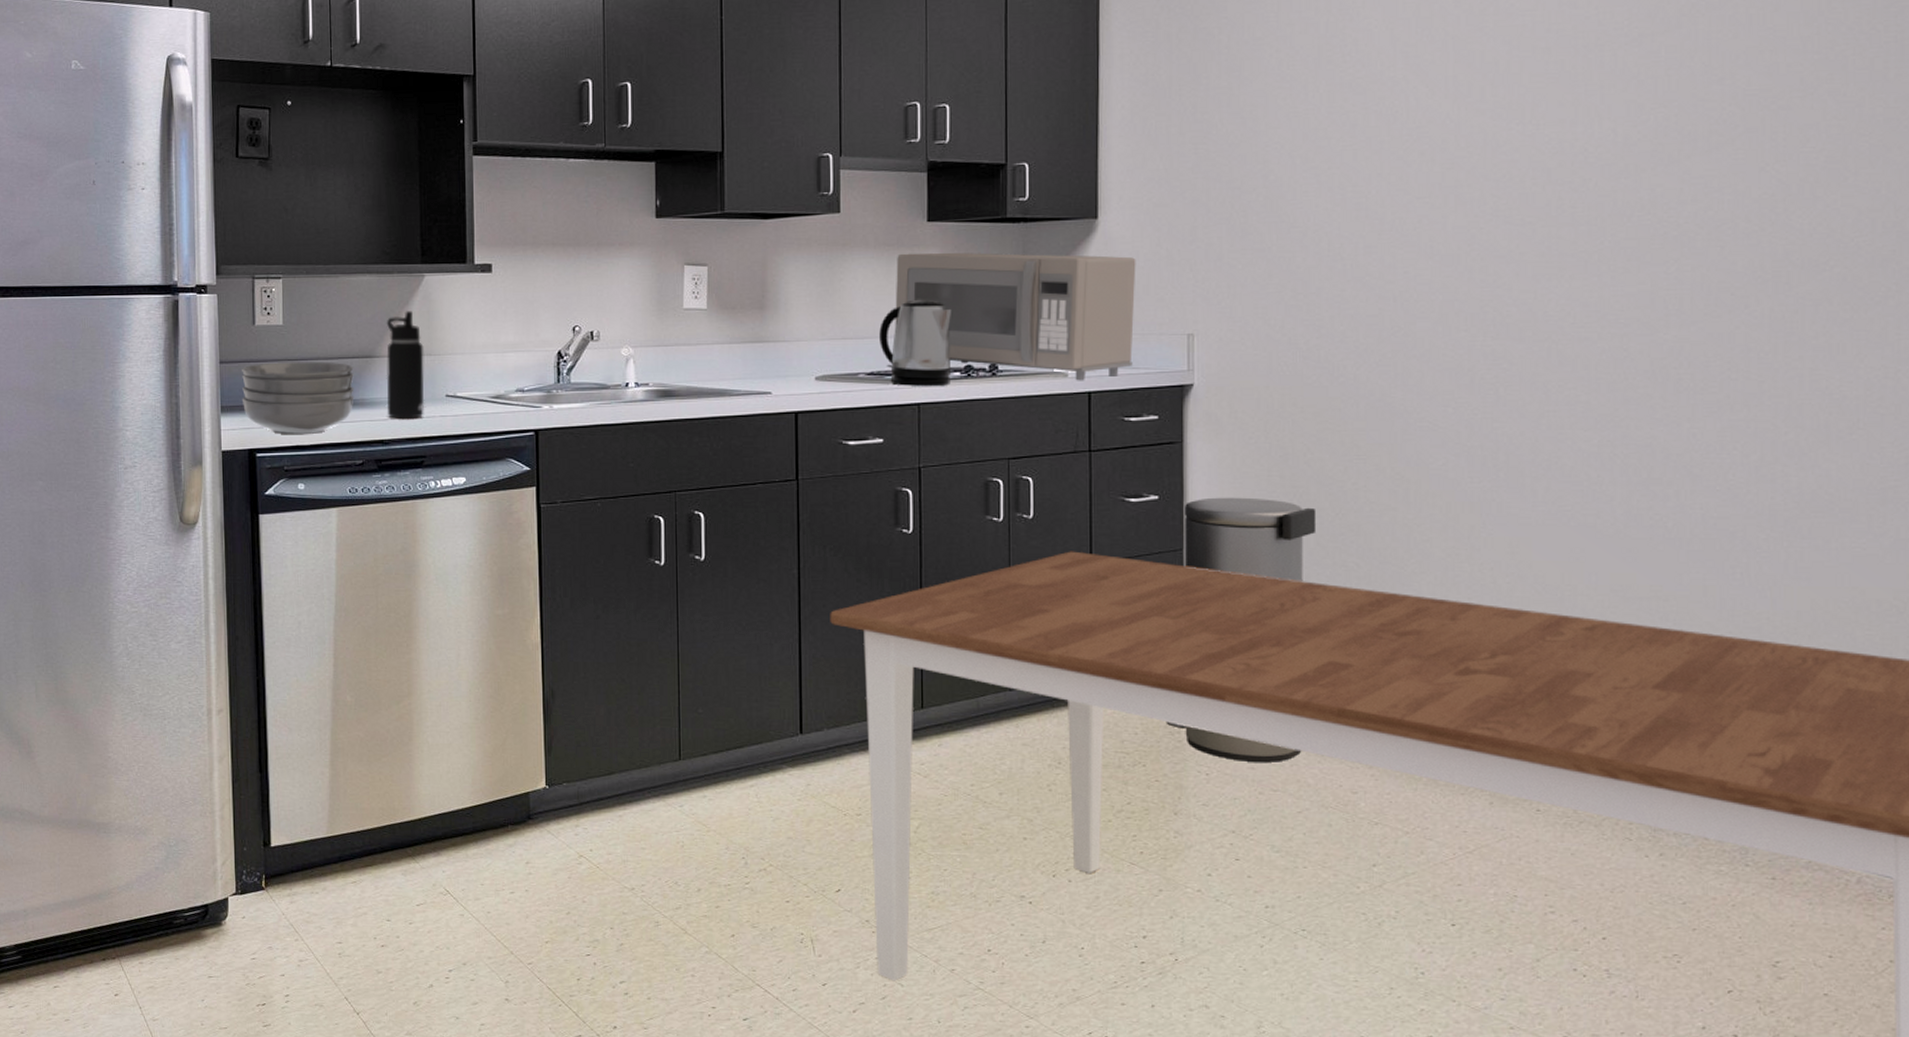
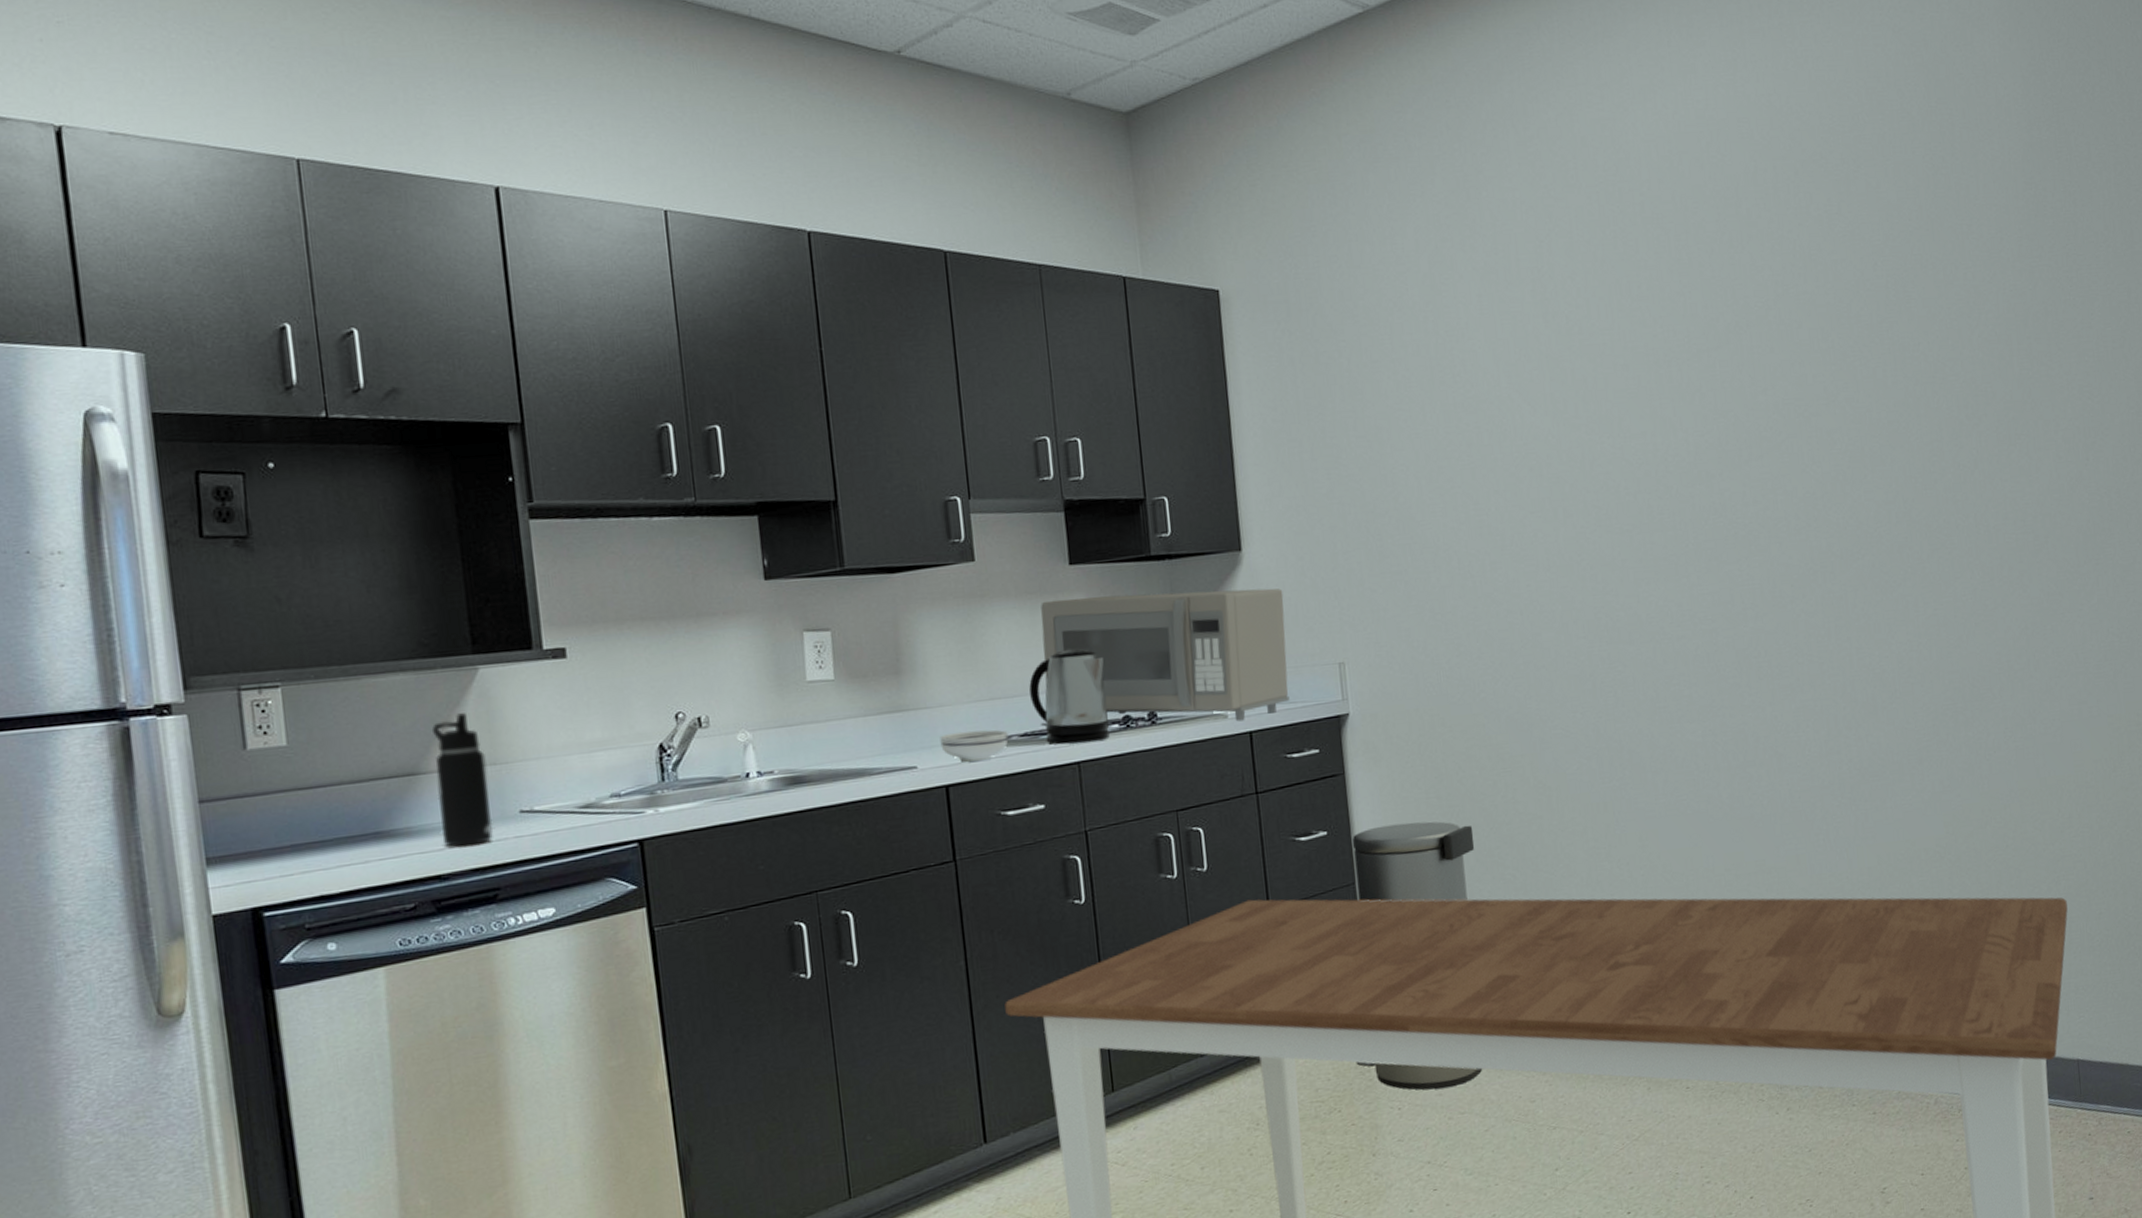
bowl: present [241,361,354,435] -> none [232,785,397,884]
bowl: none [794,365,856,393] -> present [940,729,1009,762]

